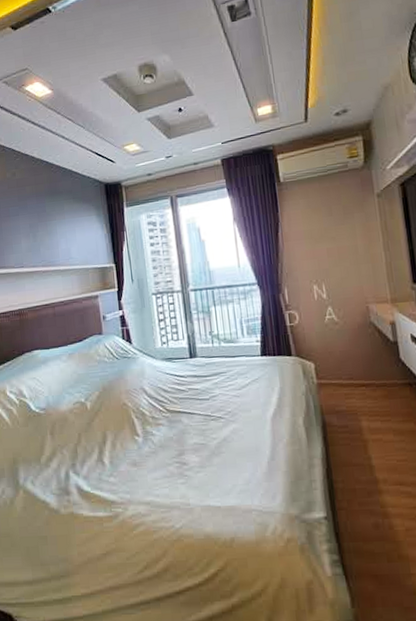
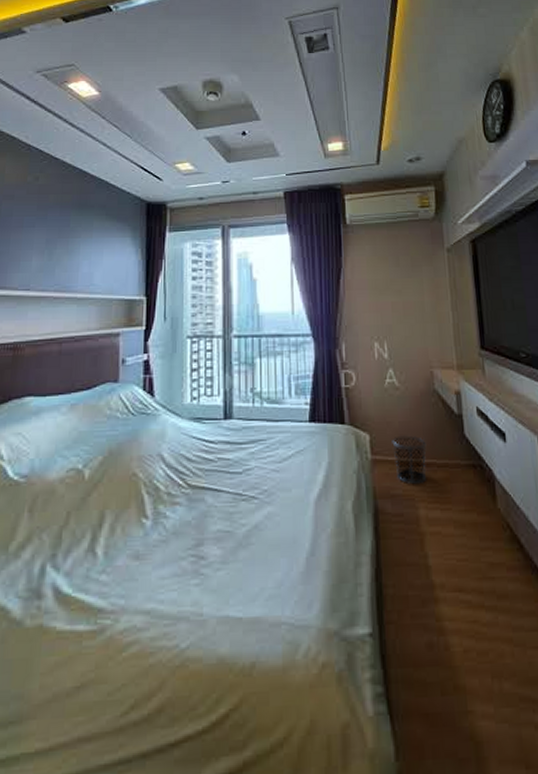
waste bin: none [334,362,367,402] -> present [392,435,427,485]

